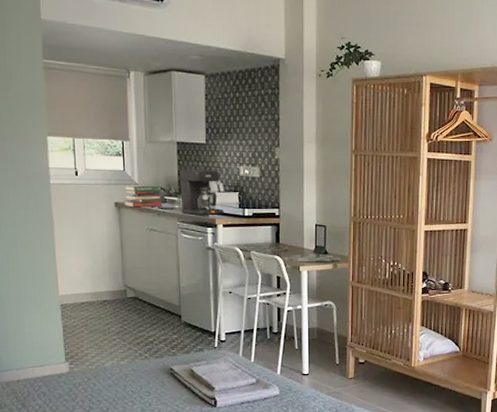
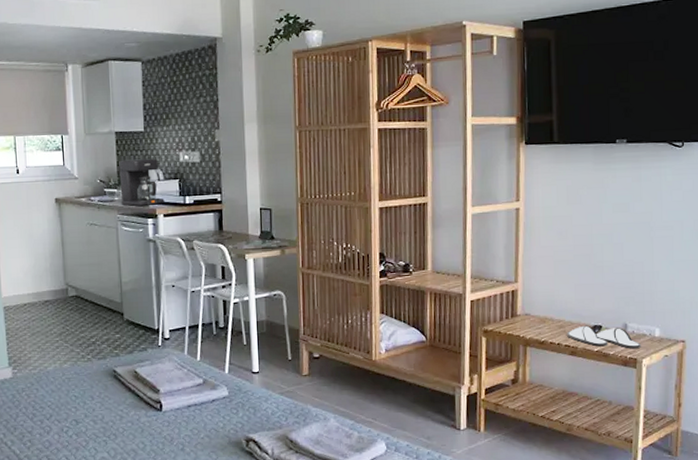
books: present [125,184,162,208] -> none [65,177,101,203]

